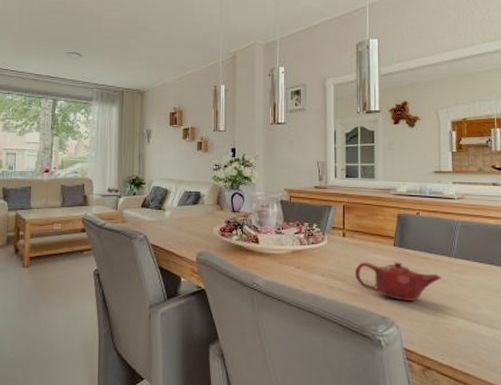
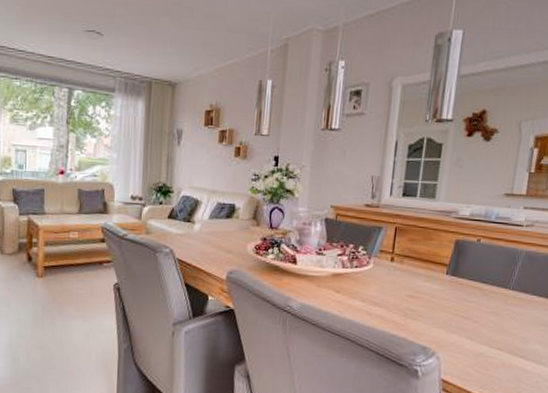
teapot: present [354,262,442,301] -> none [398,289,495,333]

